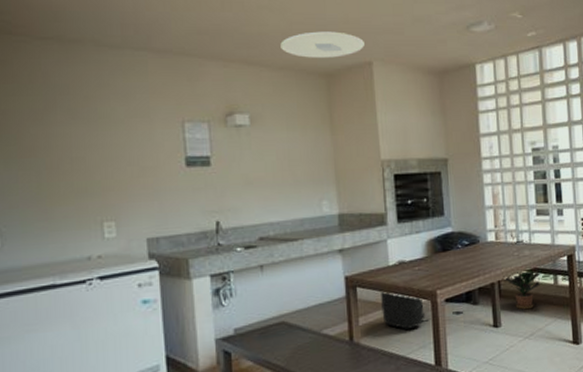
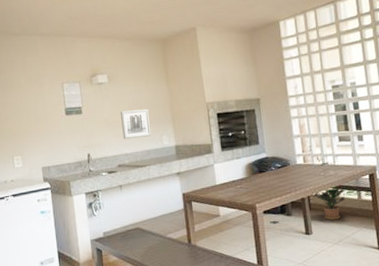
wall art: none [266,164,307,204] -> present [121,109,152,140]
ceiling light: present [280,31,366,58] -> none [127,7,190,30]
backpack: present [381,260,429,329] -> none [211,180,251,235]

